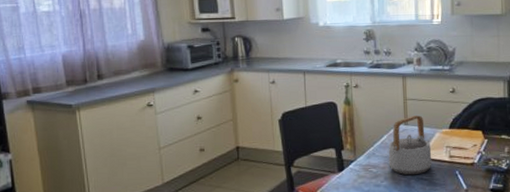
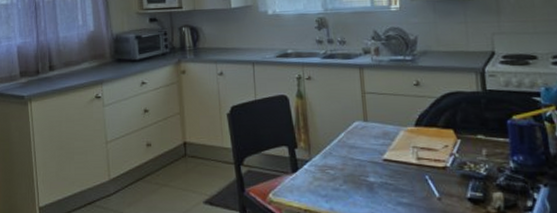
teapot: present [388,115,432,176] -> none [346,111,398,179]

